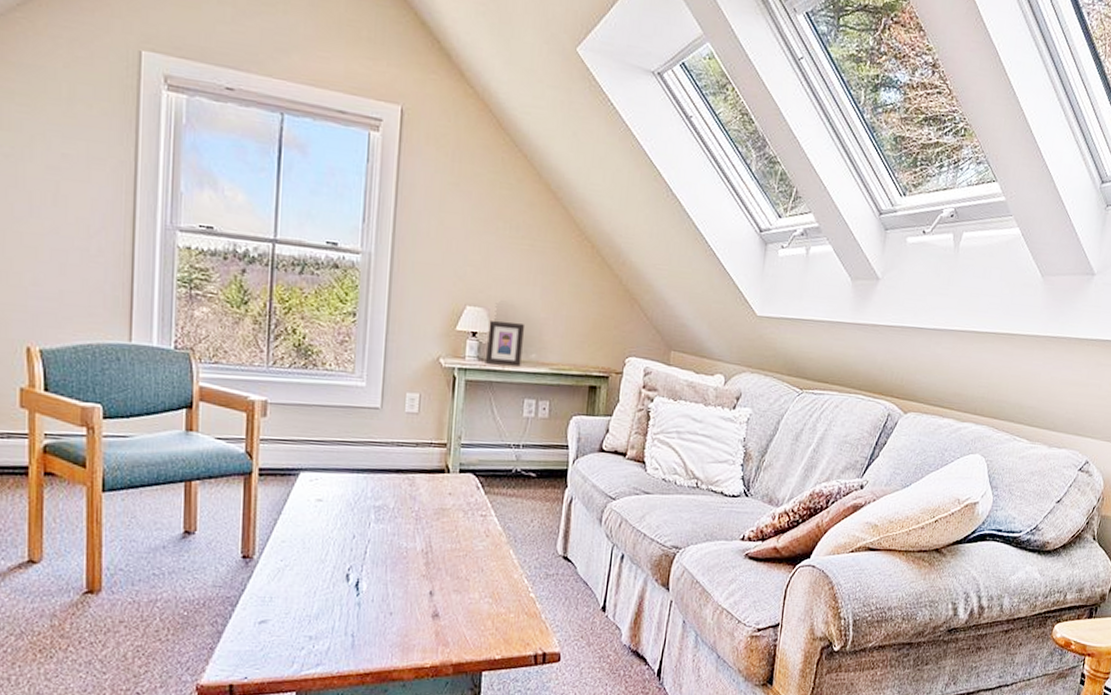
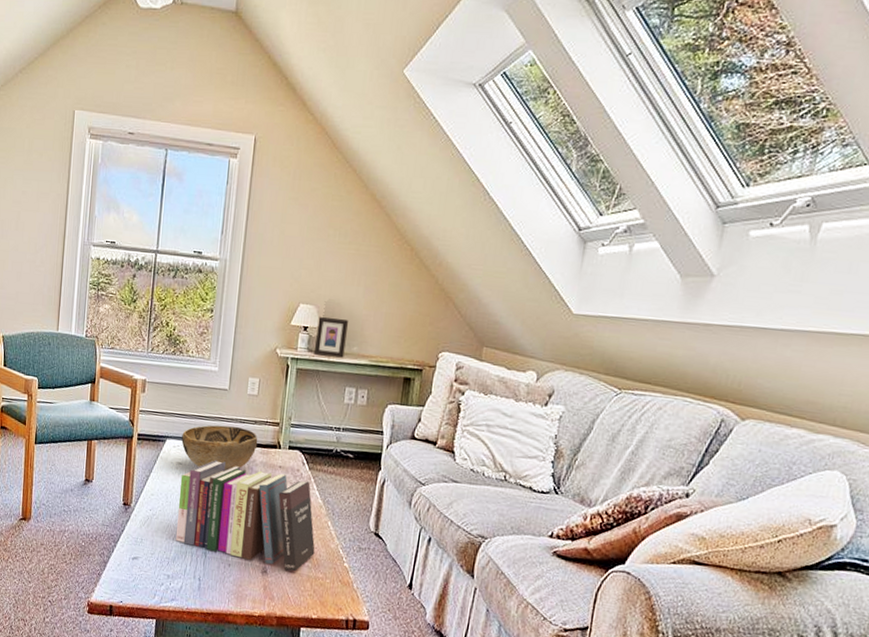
books: none [318,492,496,612] -> present [176,460,315,572]
decorative bowl: none [321,450,421,505] -> present [181,425,258,472]

